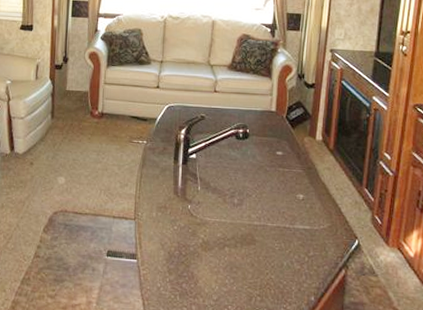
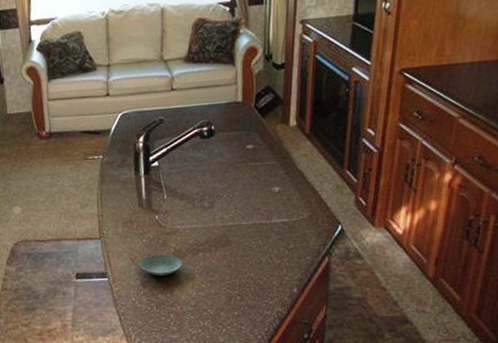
saucer: none [168,242,209,265] -> present [139,253,182,276]

